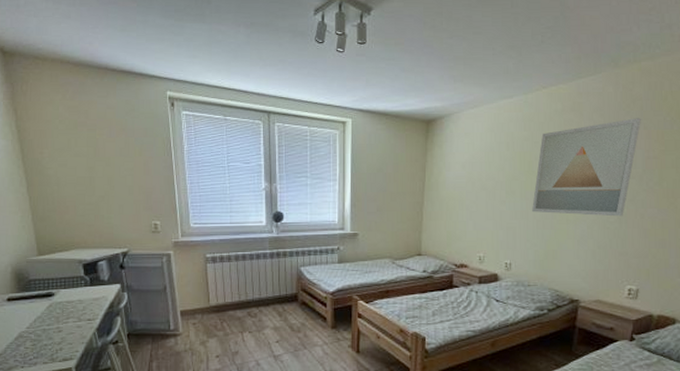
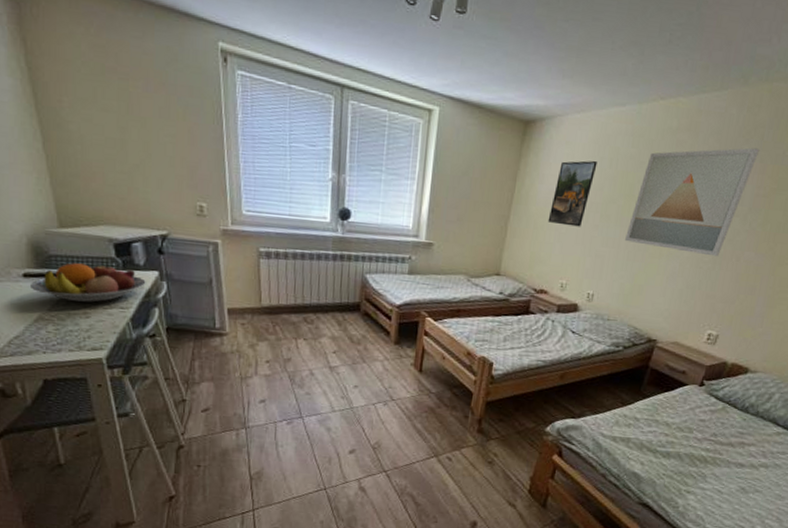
fruit bowl: none [13,282,110,319] -> present [31,263,146,303]
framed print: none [458,146,496,205] -> present [547,160,598,227]

